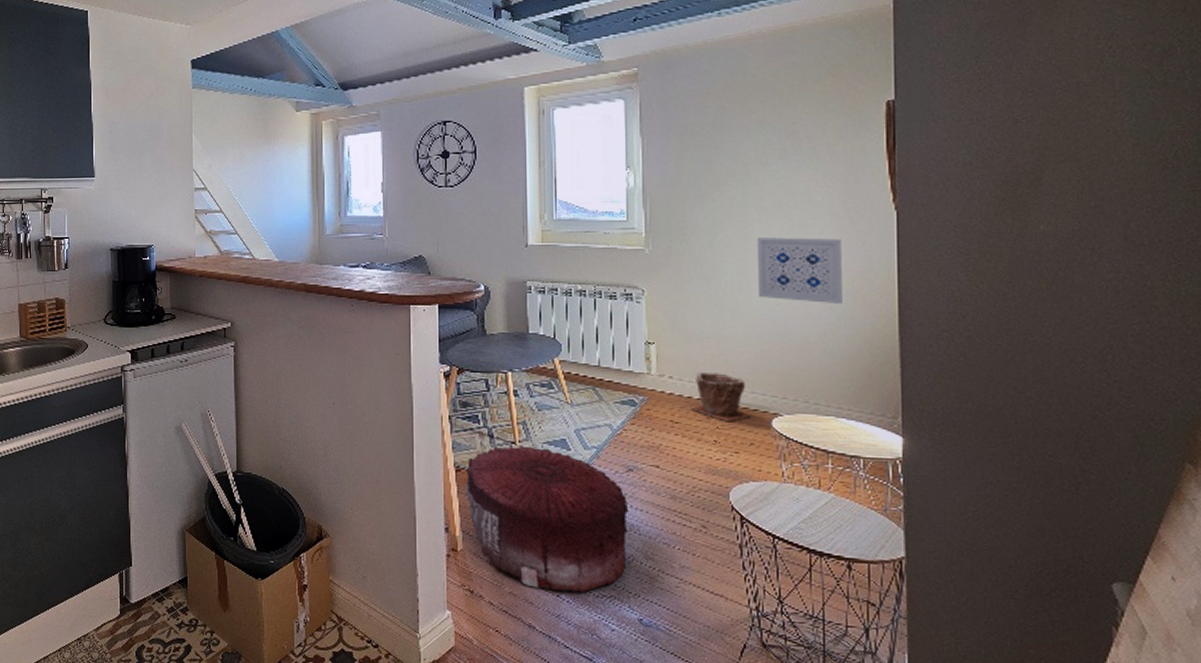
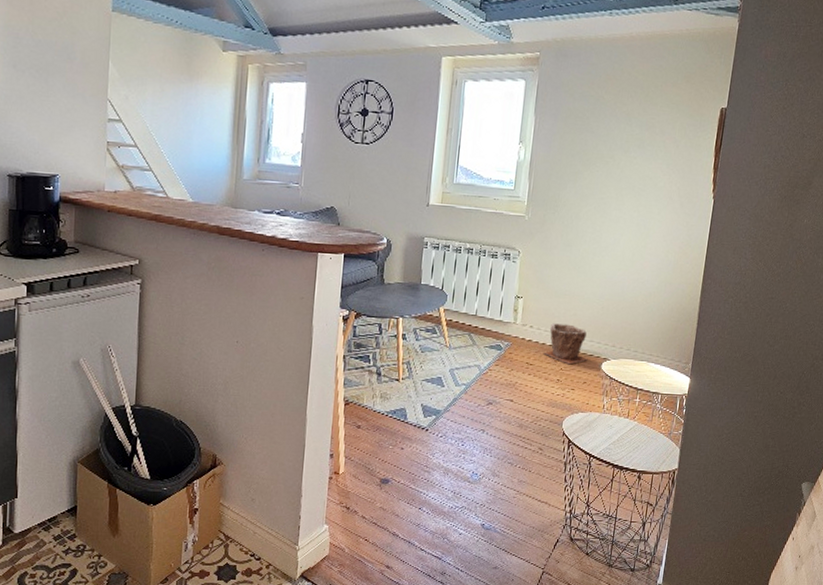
pouf: present [466,444,629,593] -> none [351,381,485,505]
wall art: present [756,237,842,305] -> none [606,213,672,273]

